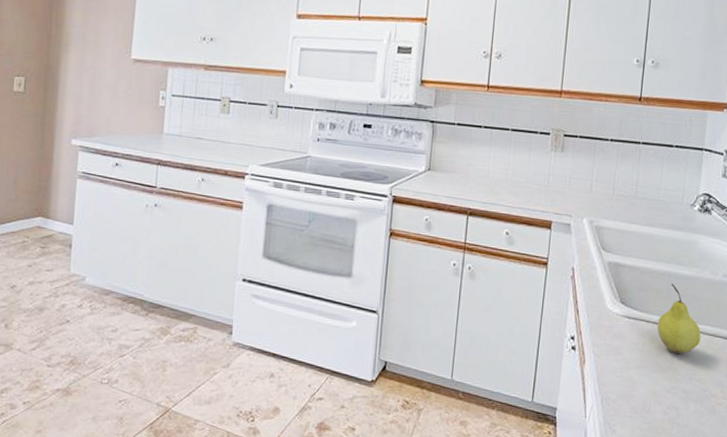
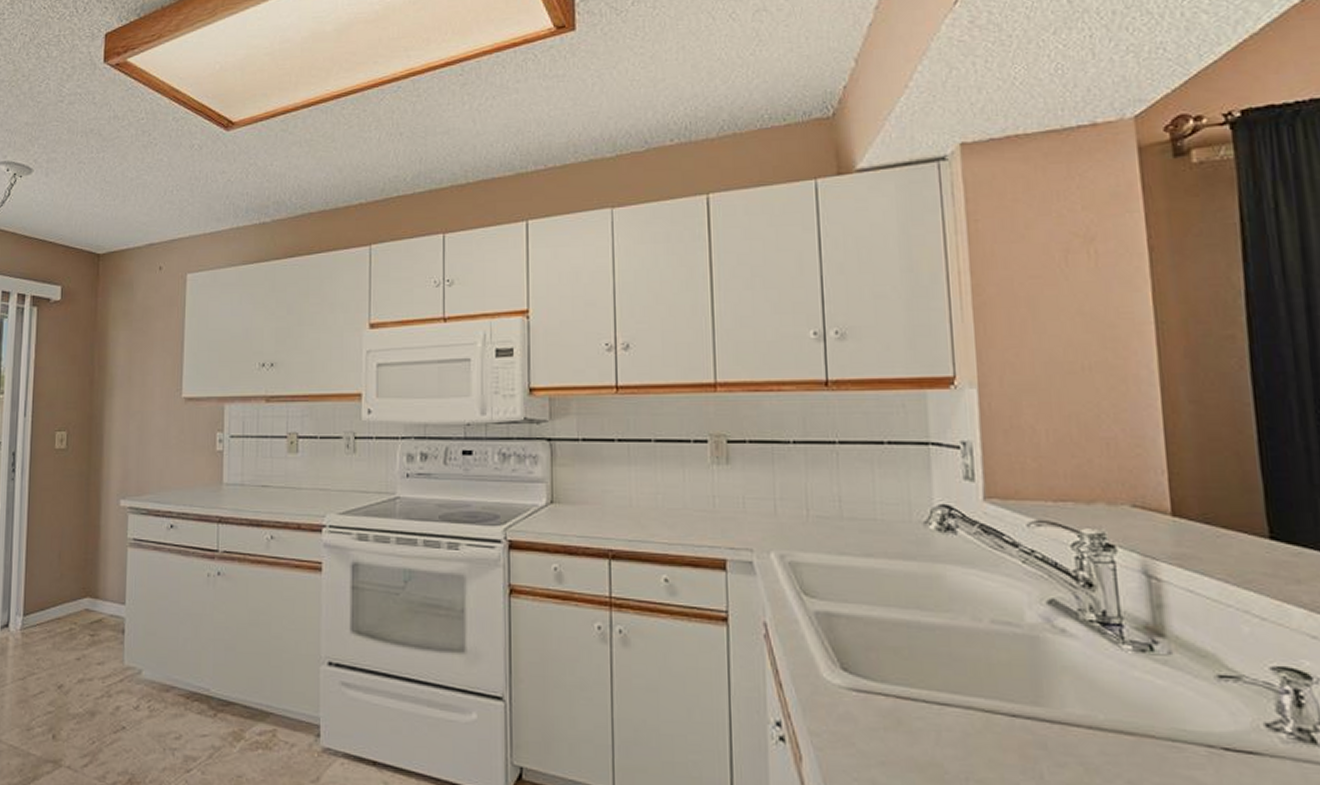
fruit: present [657,284,701,354] -> none [901,638,973,741]

